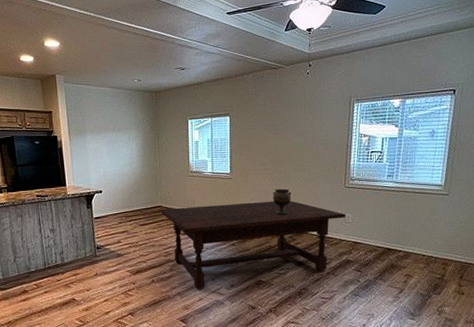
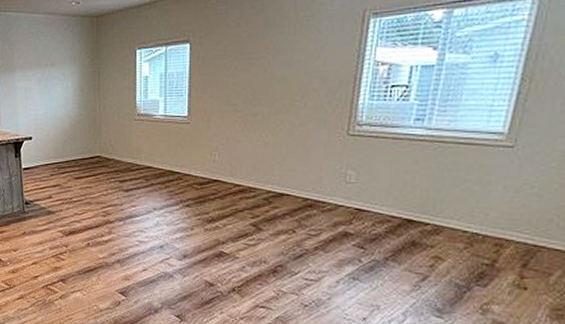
dining table: present [160,200,346,289] -> none [99,152,348,258]
goblet: present [273,188,292,215] -> none [244,136,270,170]

